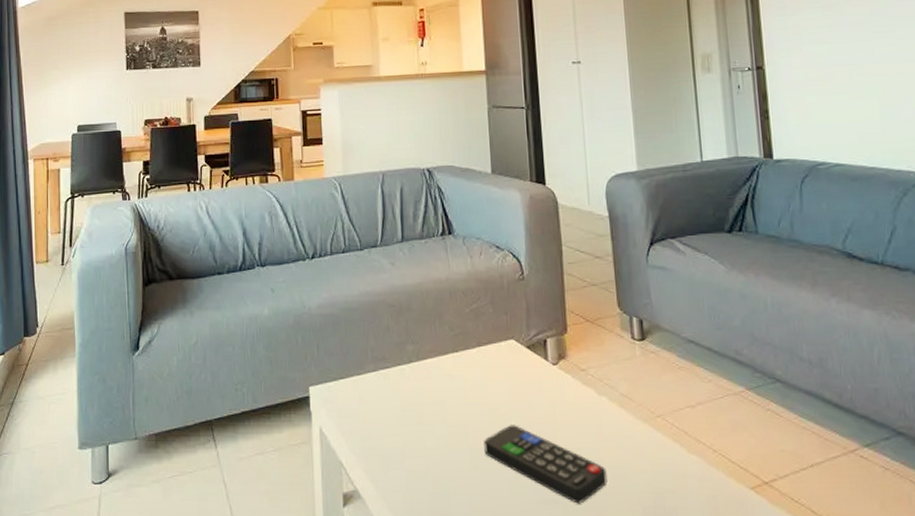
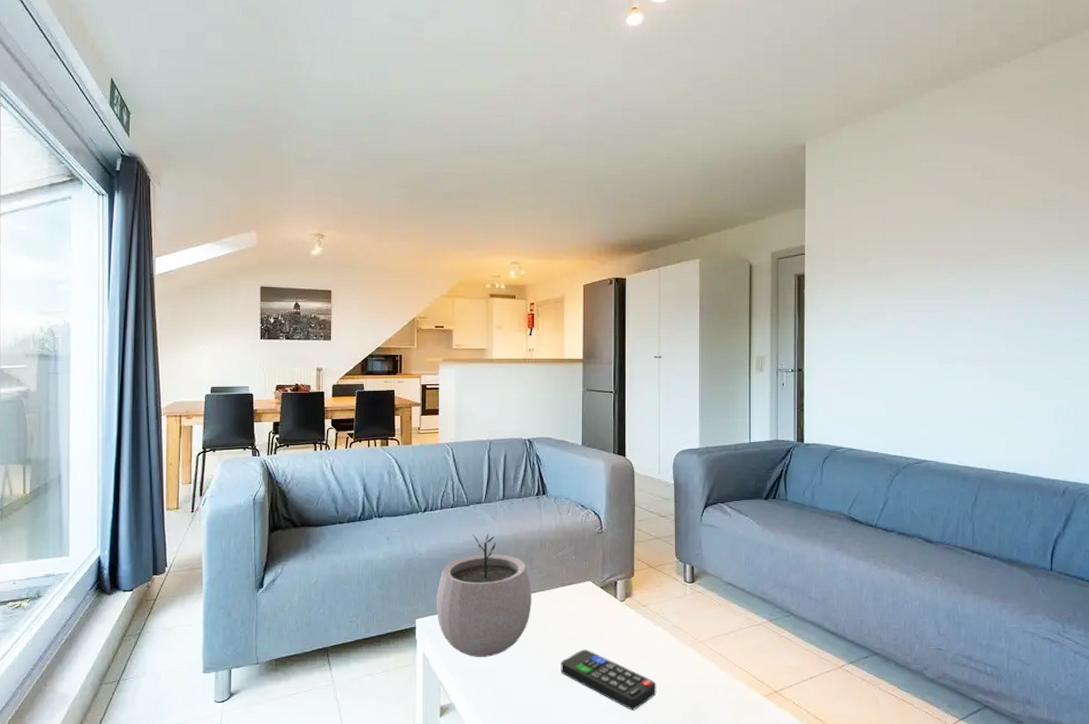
plant pot: none [331,284,444,433] -> present [436,534,532,657]

